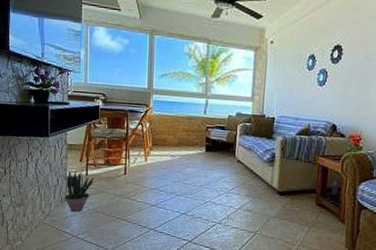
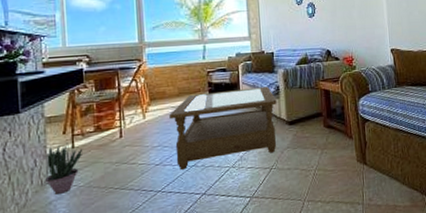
coffee table: none [168,147,271,219] -> present [169,86,277,171]

